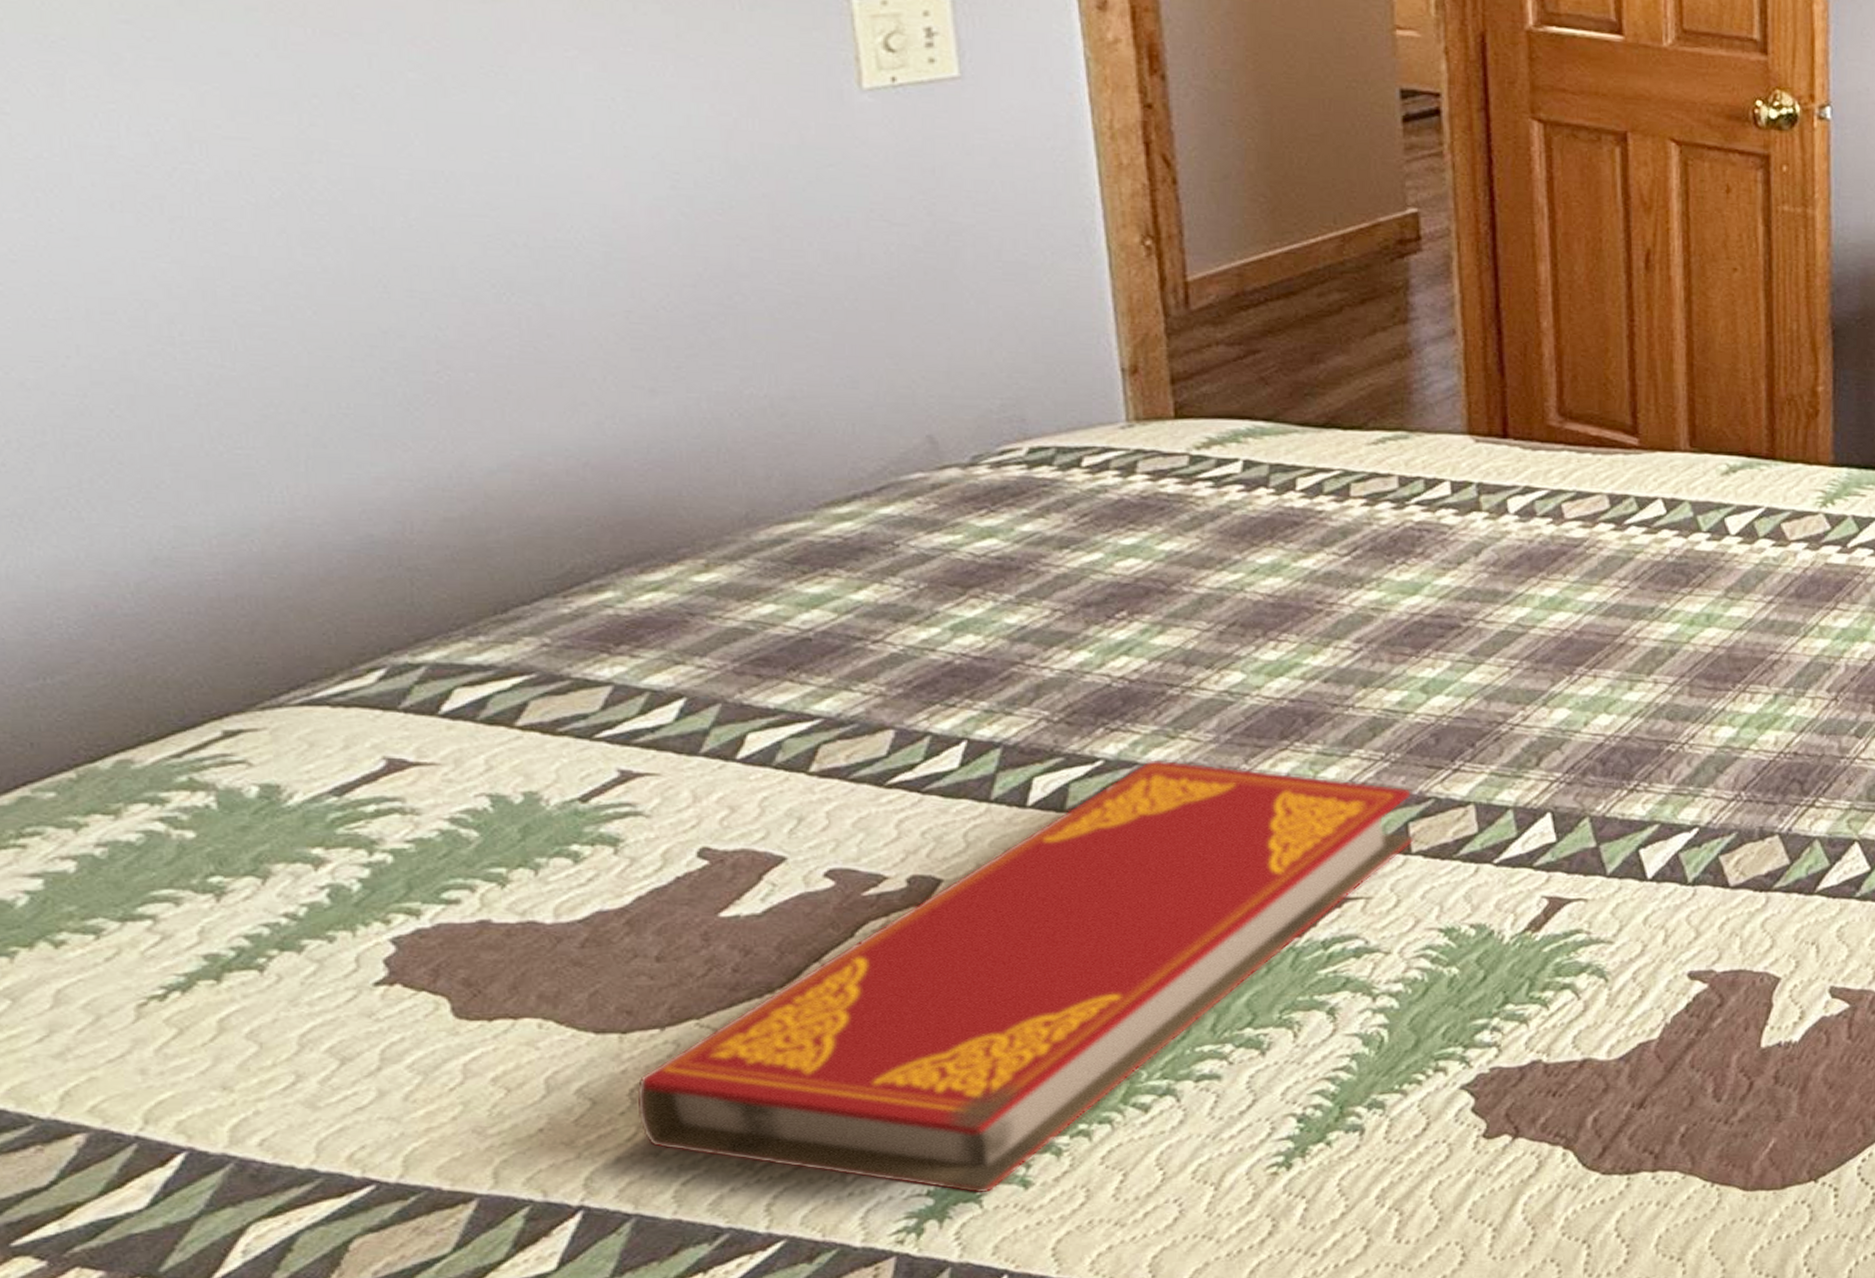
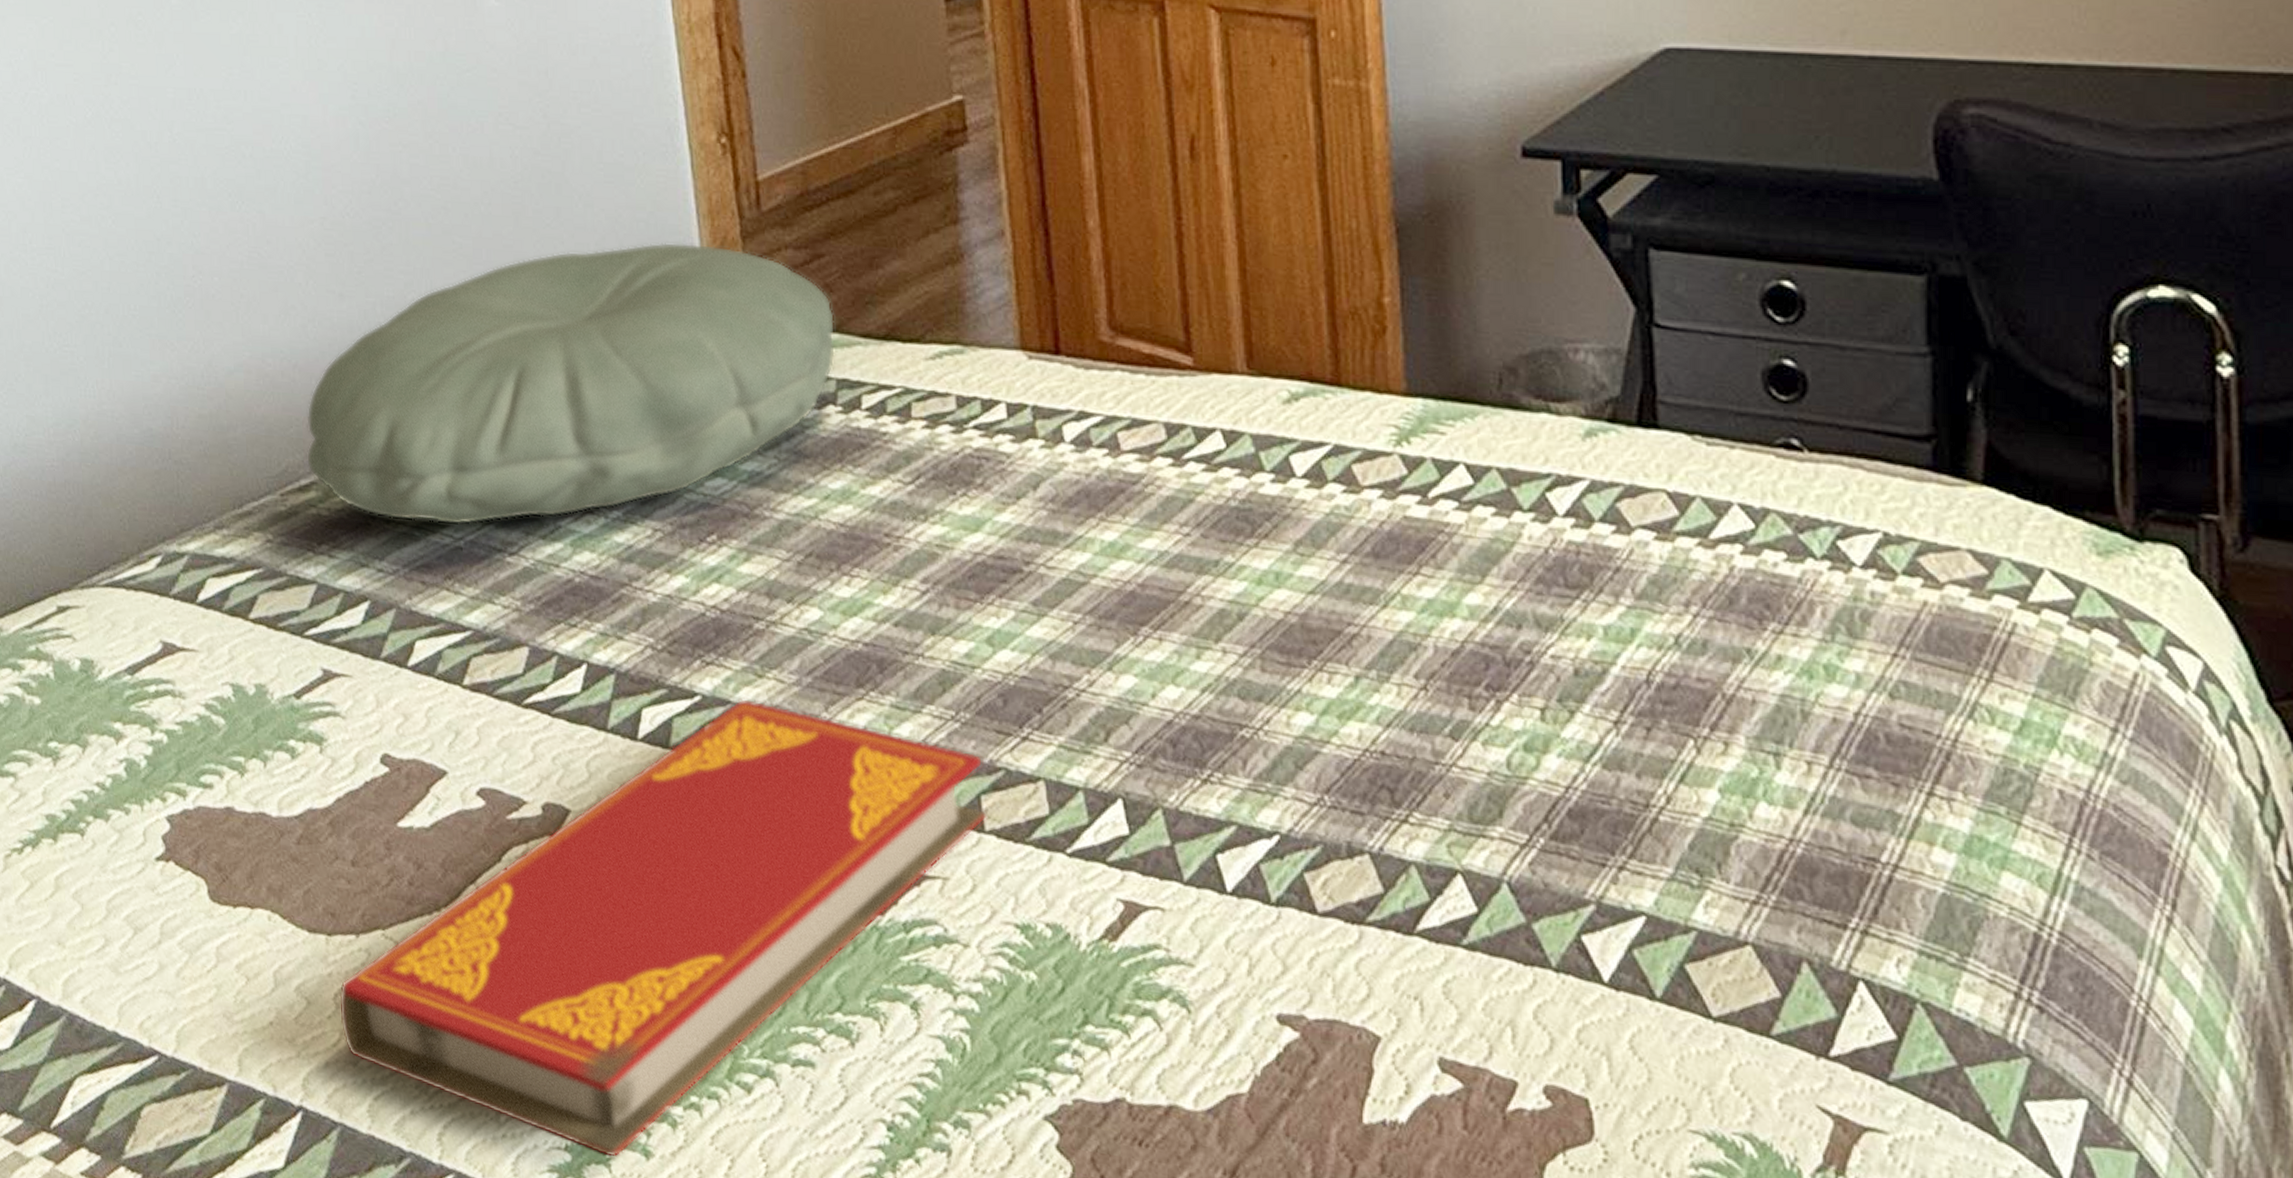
pillow: none [600,338,1270,617] -> present [306,241,836,526]

